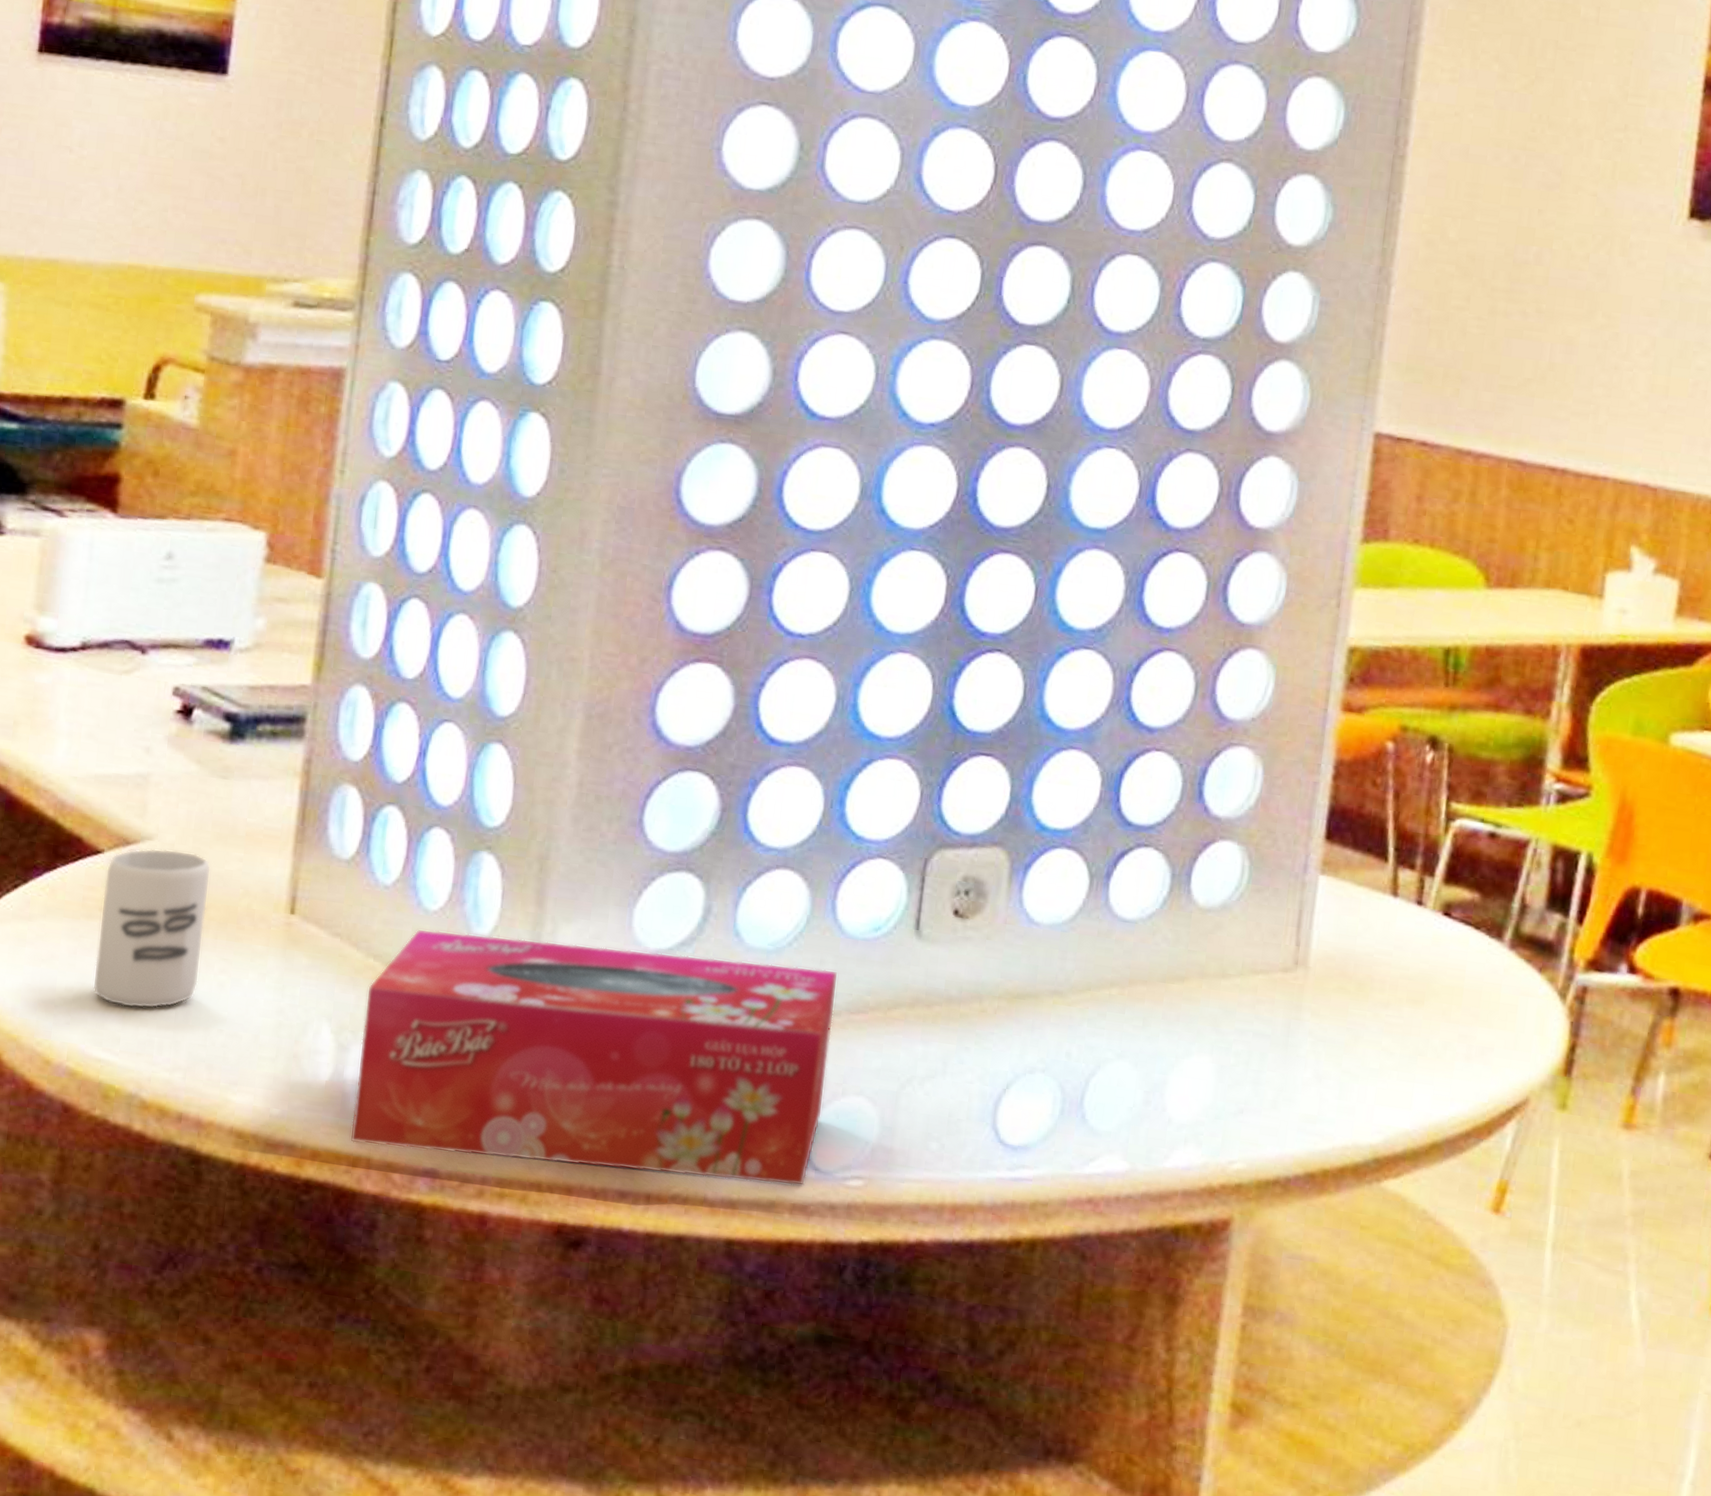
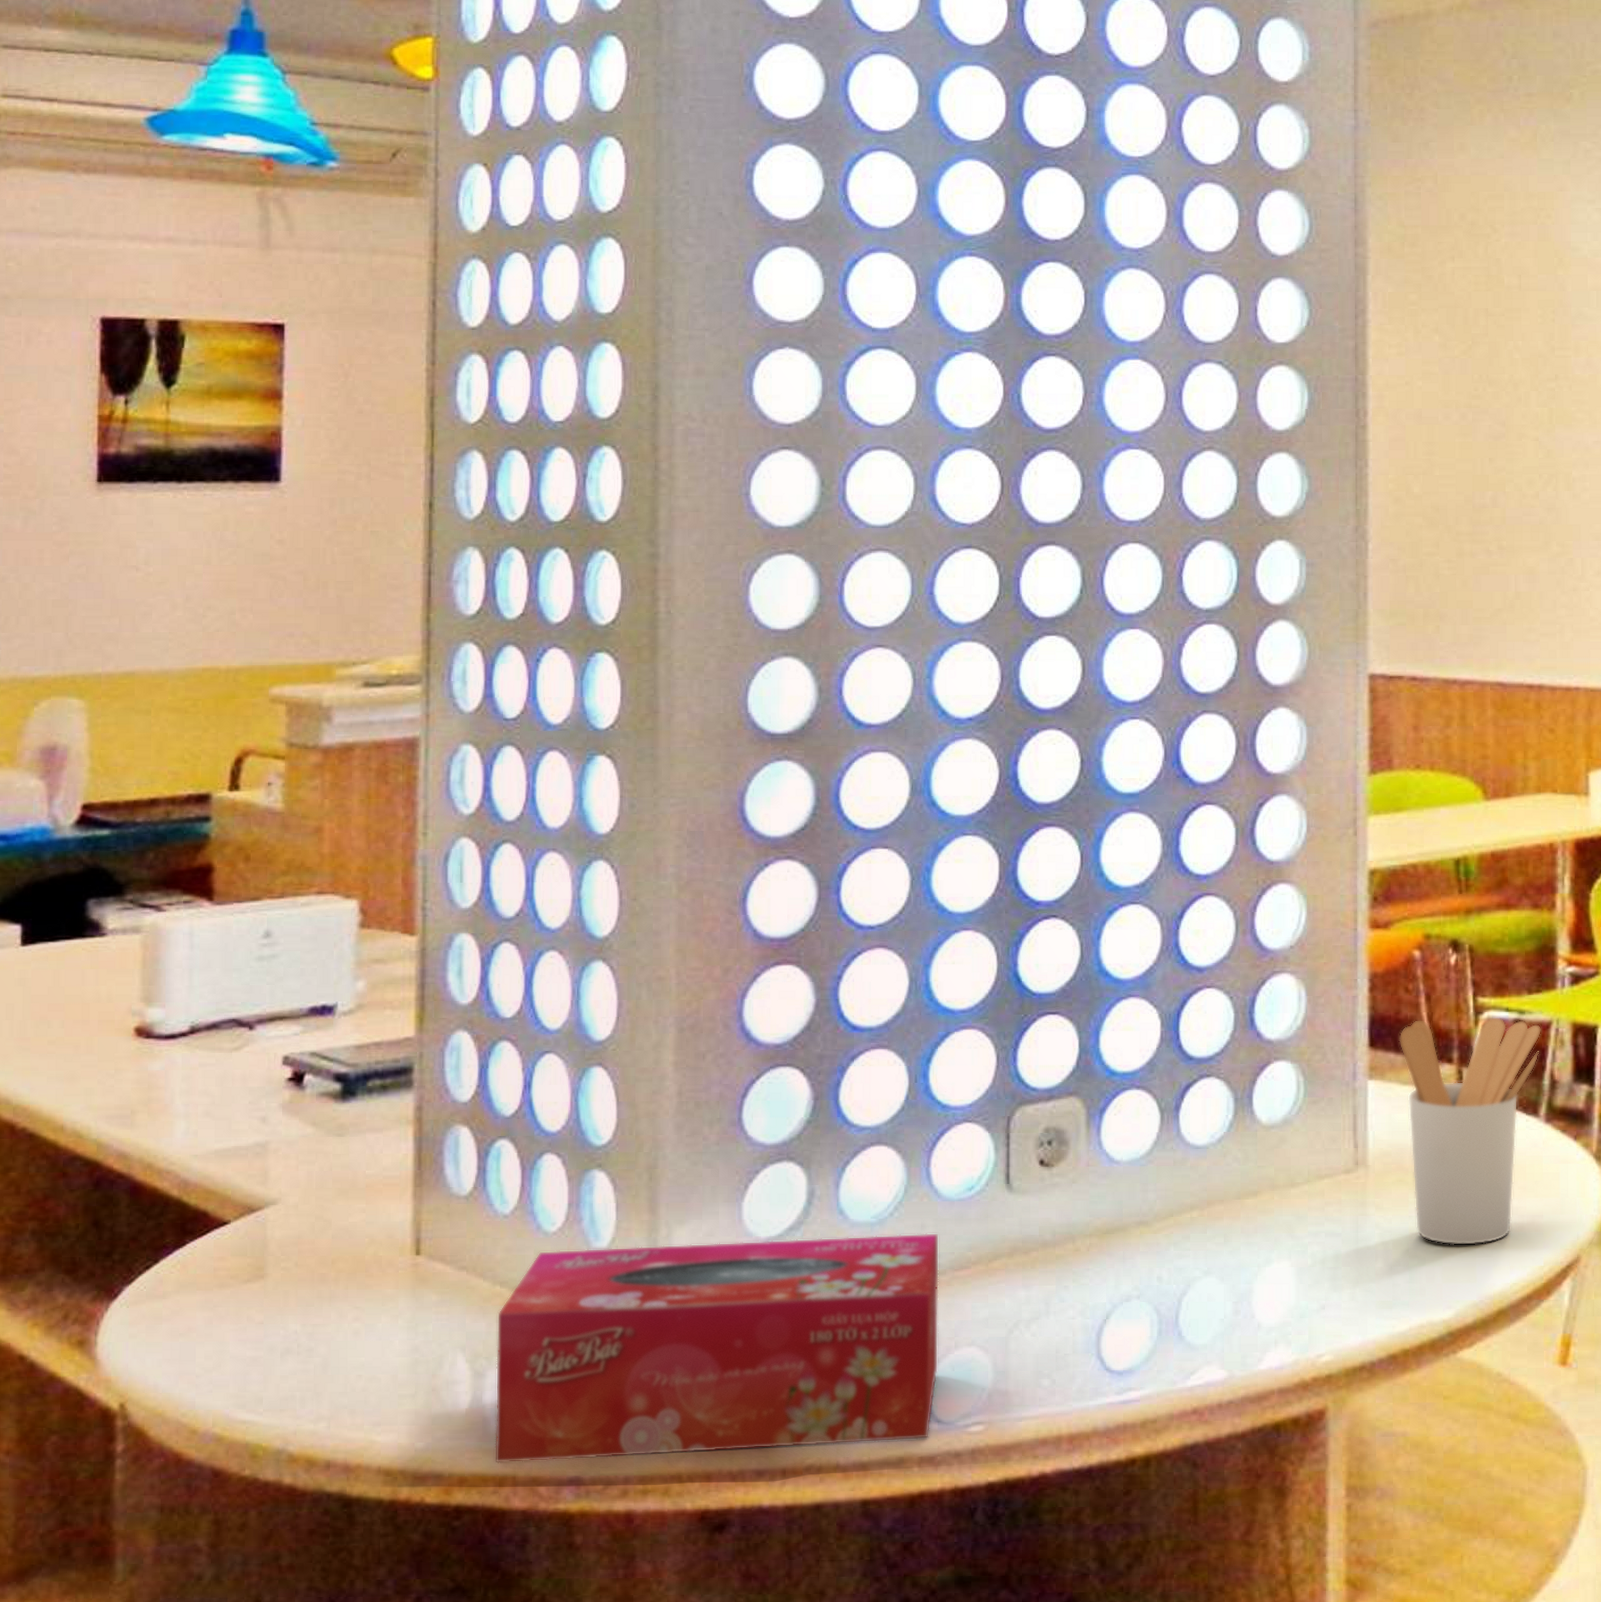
cup: present [93,848,211,1009] -> none [232,1210,336,1367]
utensil holder: none [1353,816,1519,1070] -> present [1399,1017,1542,1246]

